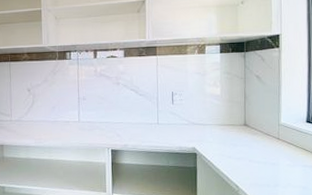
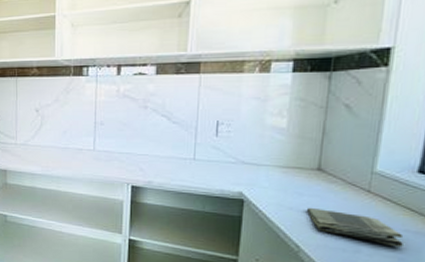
dish towel: none [240,154,304,179] -> present [306,207,404,247]

